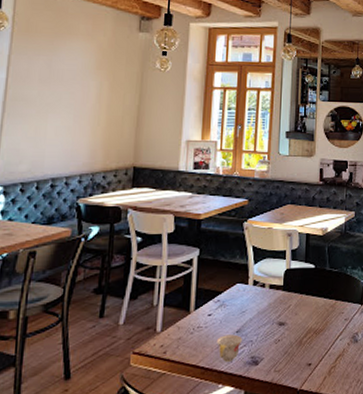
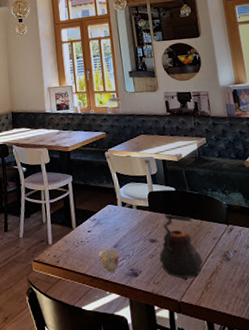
teapot: none [285,293,331,364] -> present [159,213,203,278]

